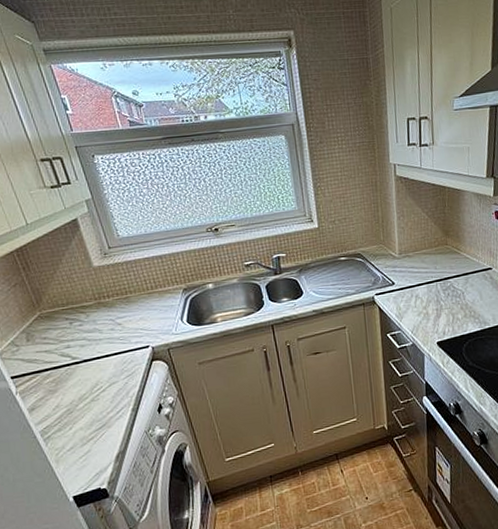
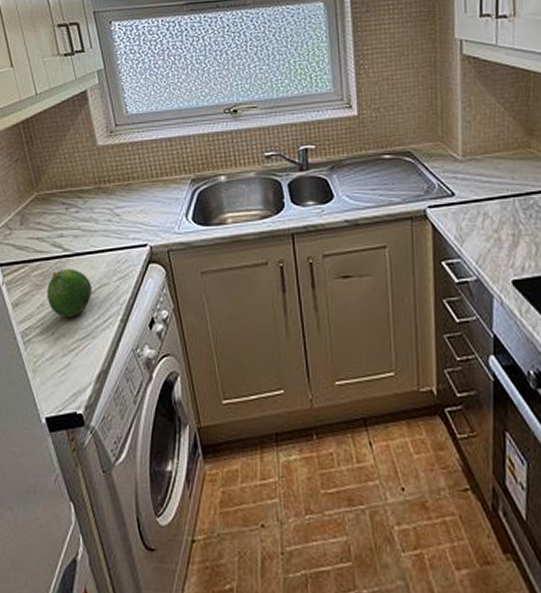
fruit: none [60,373,103,414] -> present [47,268,92,317]

